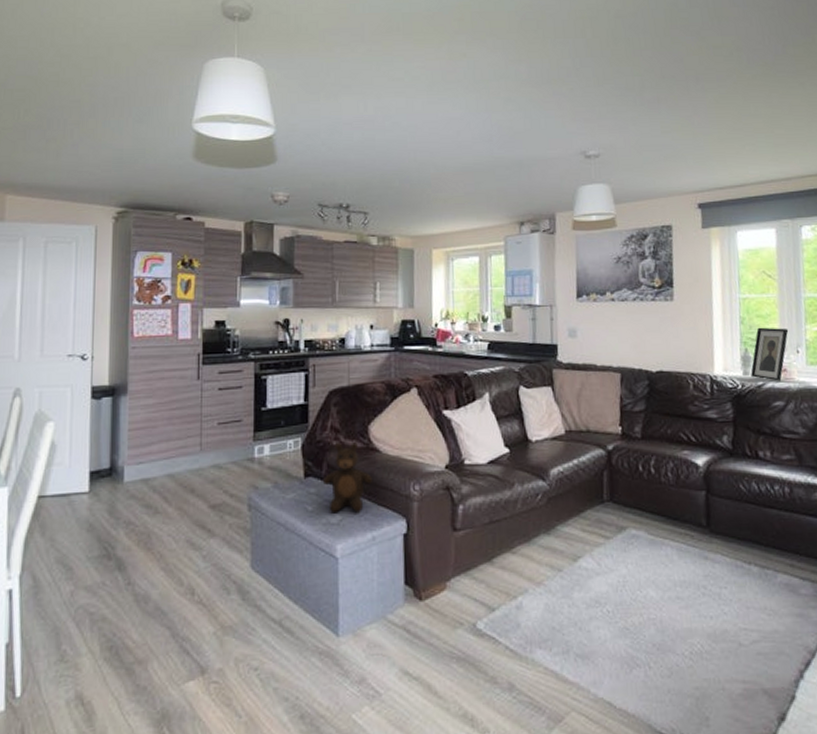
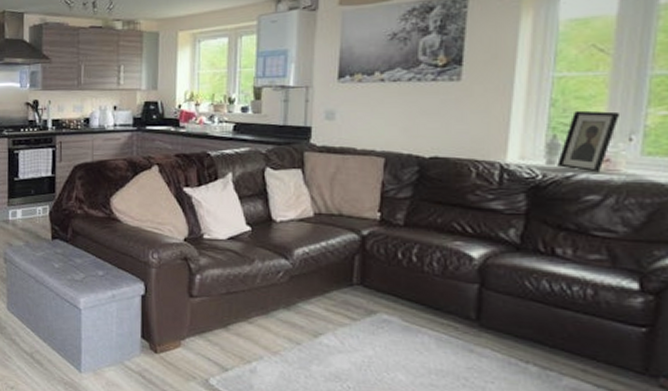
teddy bear: present [323,442,373,514] -> none [69,212,114,273]

